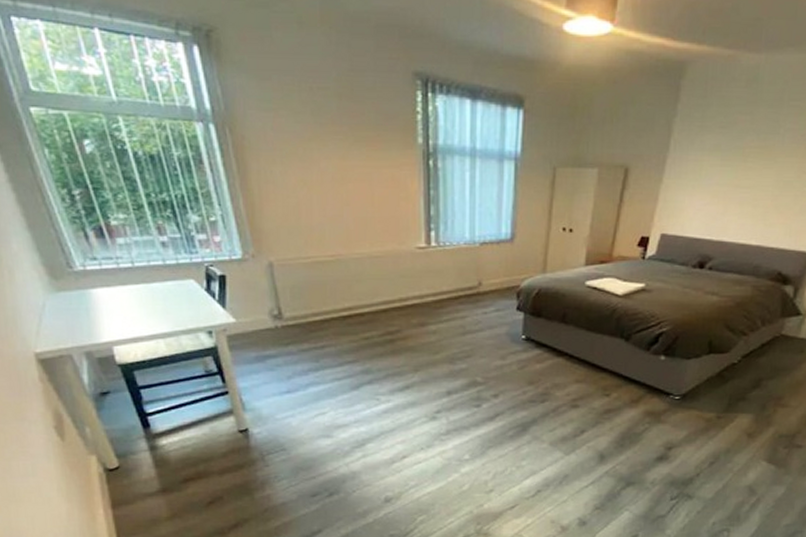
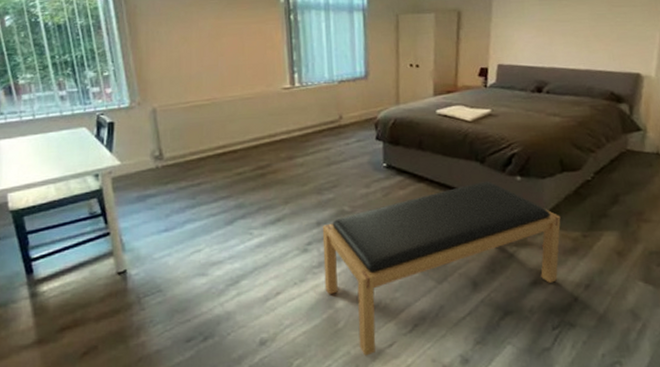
bench: none [452,360,699,515] -> present [322,181,561,356]

